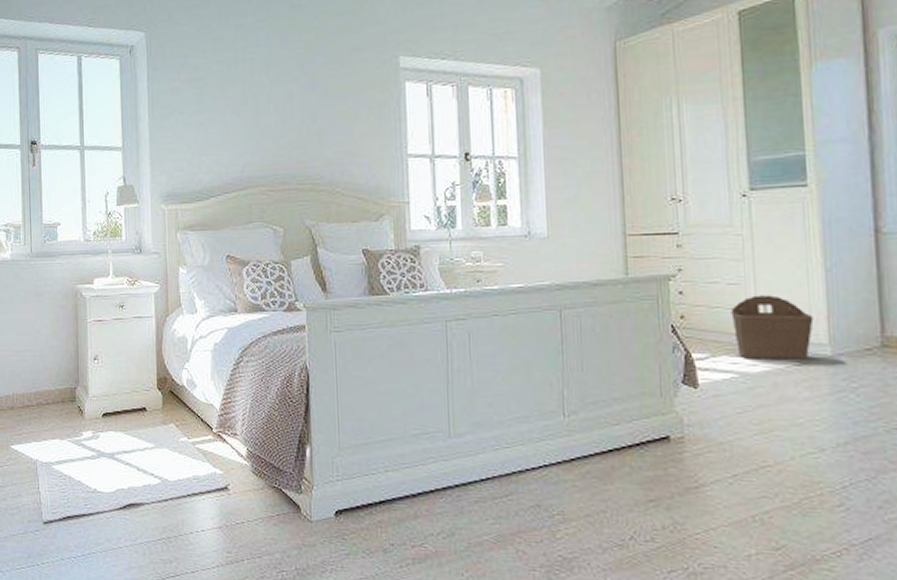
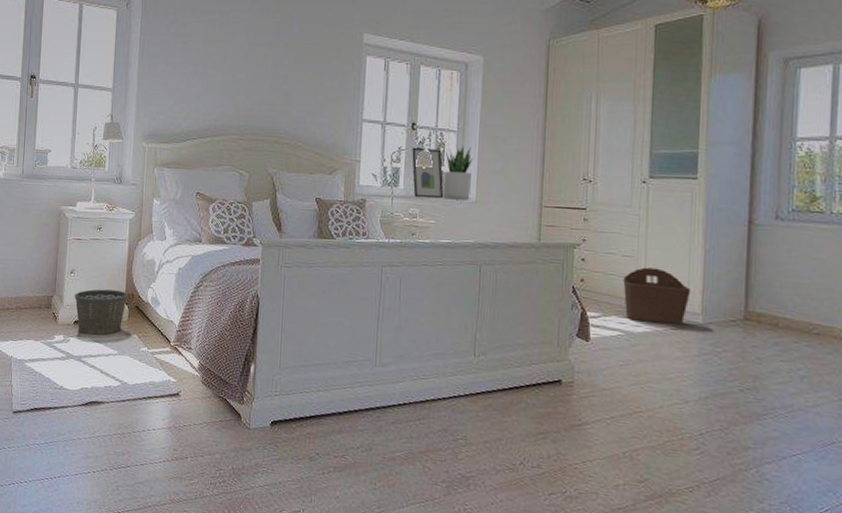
basket: none [100,375,161,427] -> present [74,289,129,335]
picture frame: none [468,180,510,238] -> present [412,147,444,199]
planter: none [507,173,540,237] -> present [442,146,473,200]

